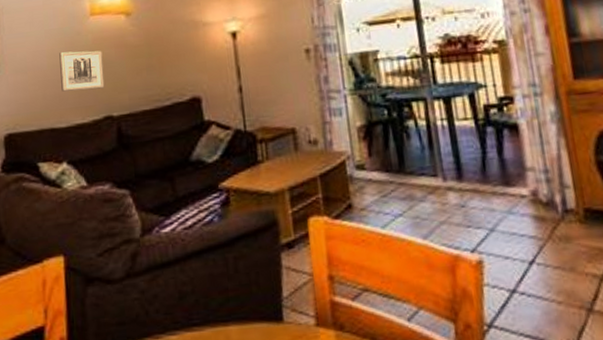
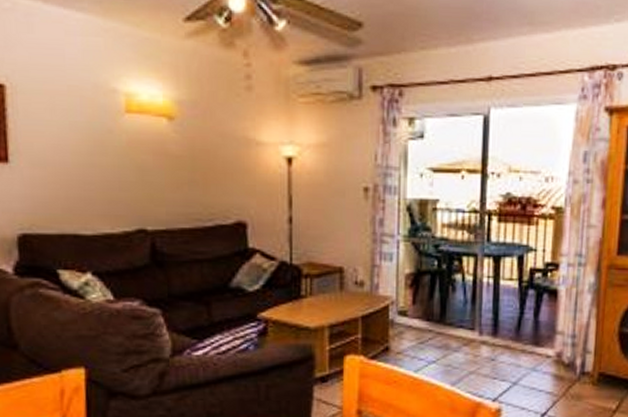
wall art: present [59,50,105,92] -> none [86,150,139,198]

